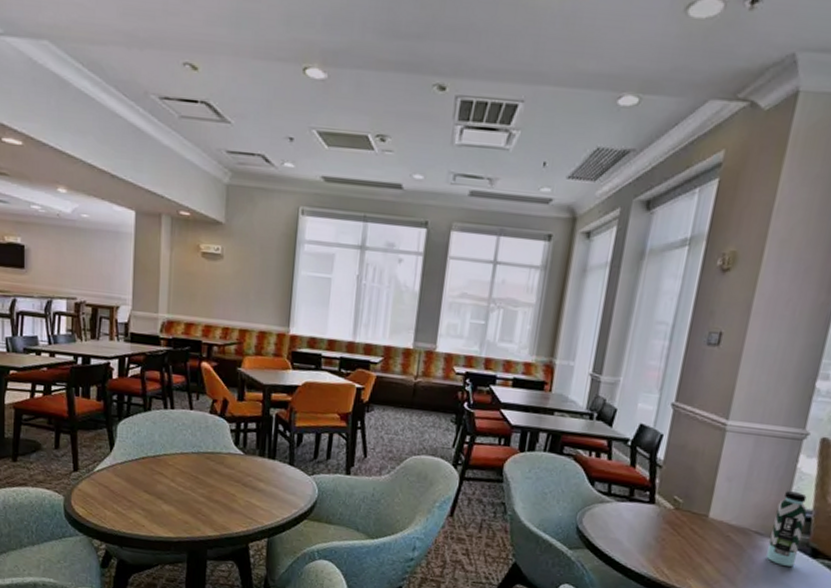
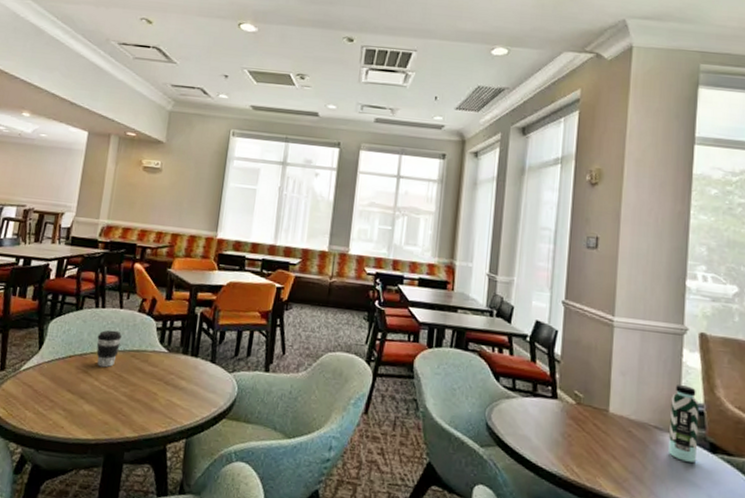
coffee cup: none [169,431,195,469] -> present [96,330,122,368]

